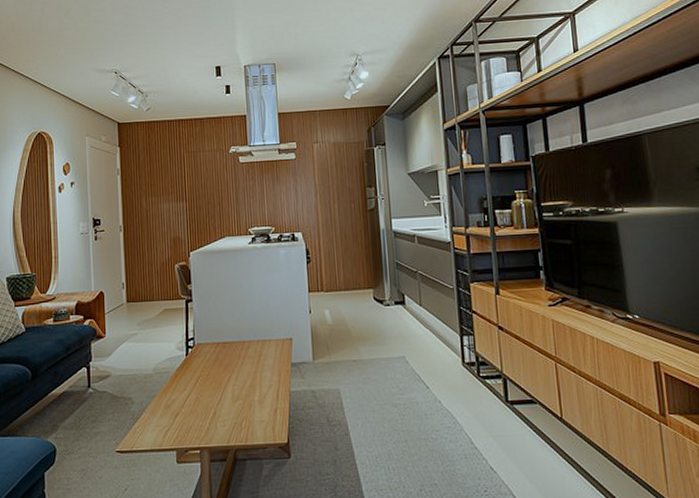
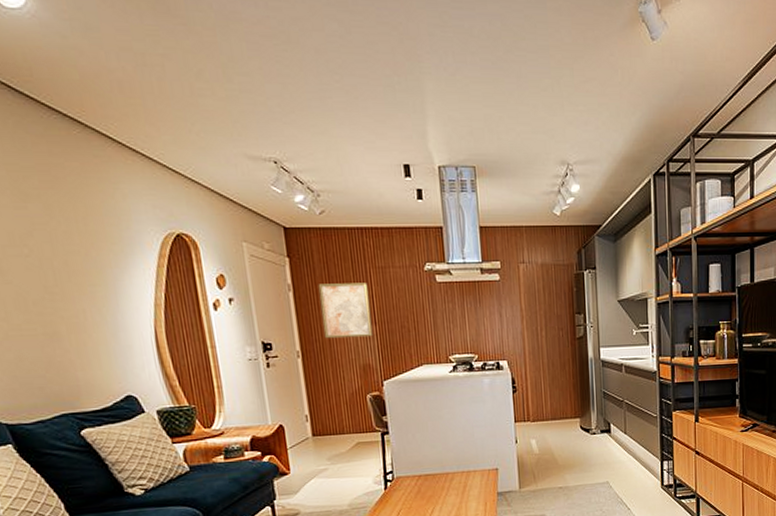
wall art: none [141,165,183,215] -> present [318,283,373,339]

